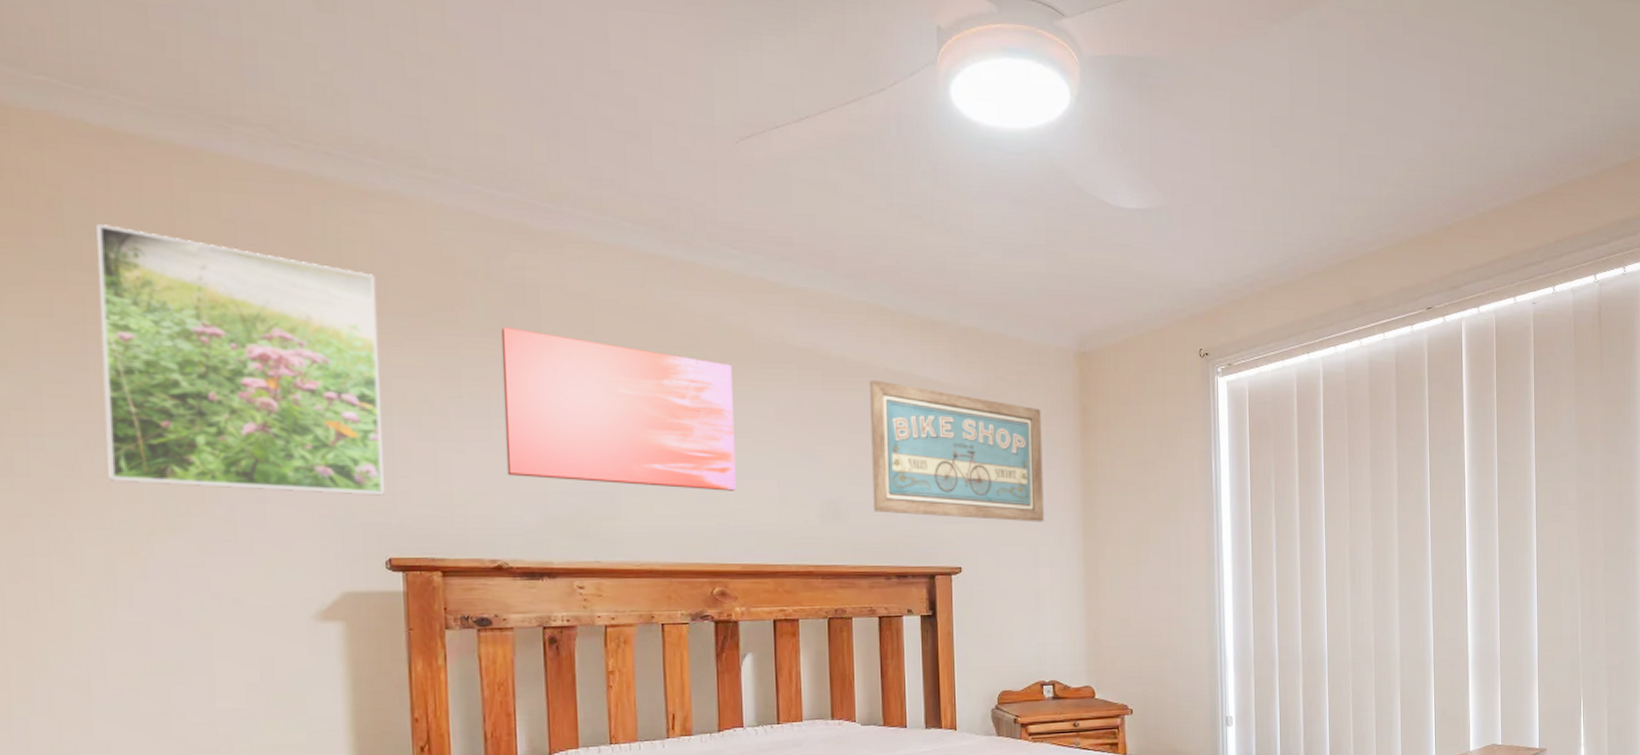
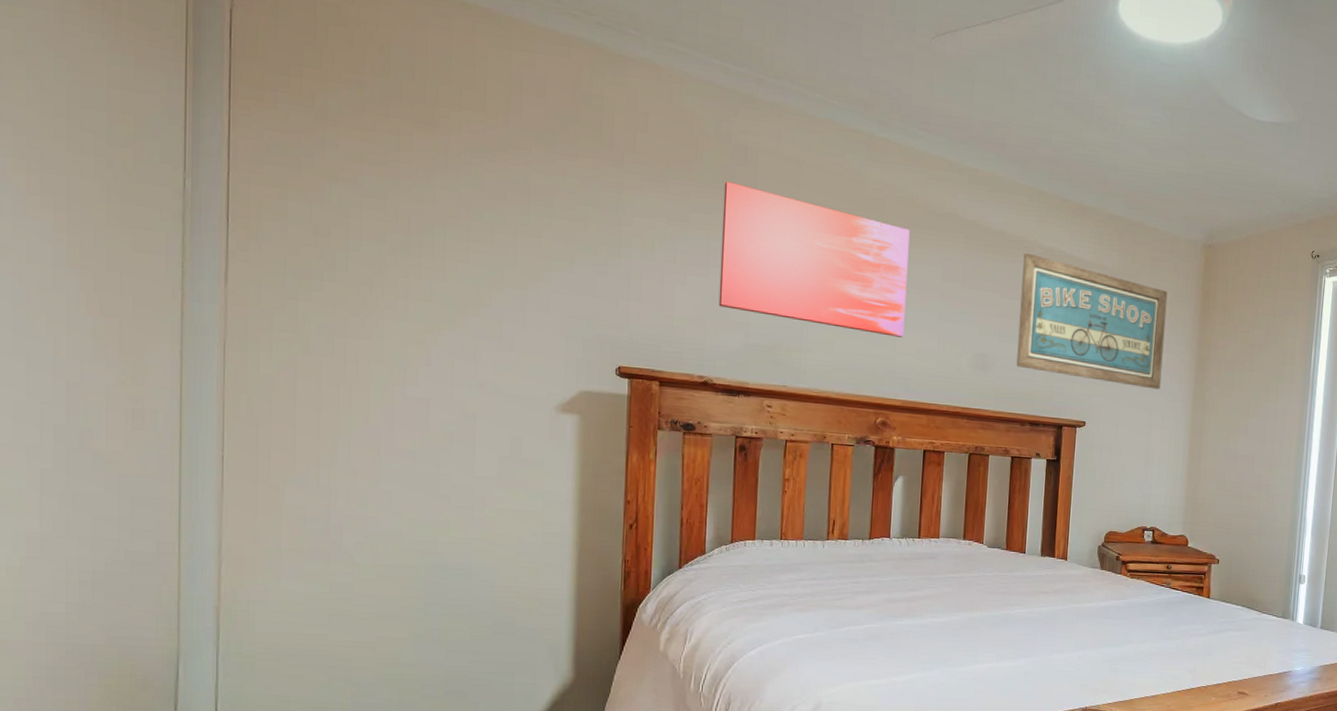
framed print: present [97,224,384,496] -> none [408,69,628,314]

